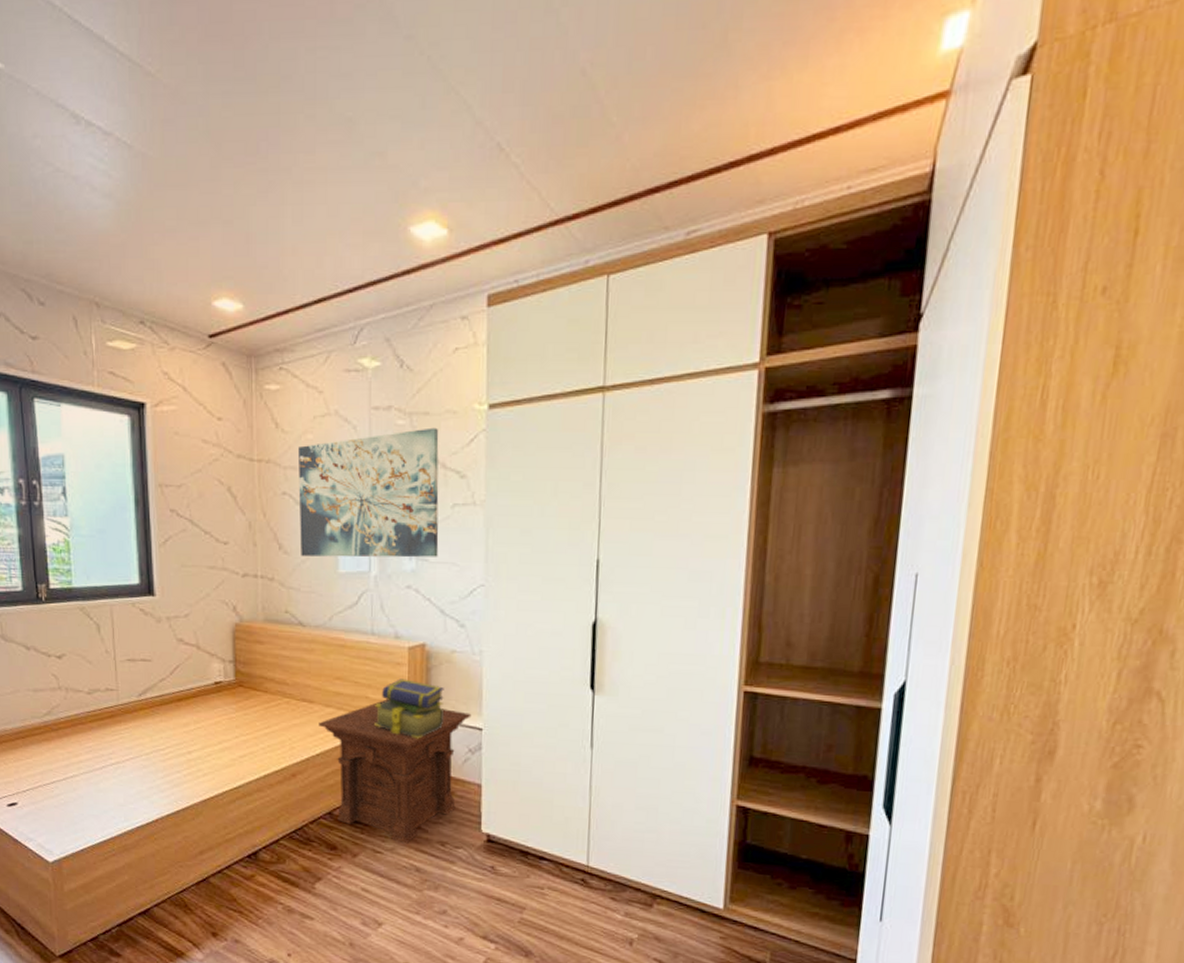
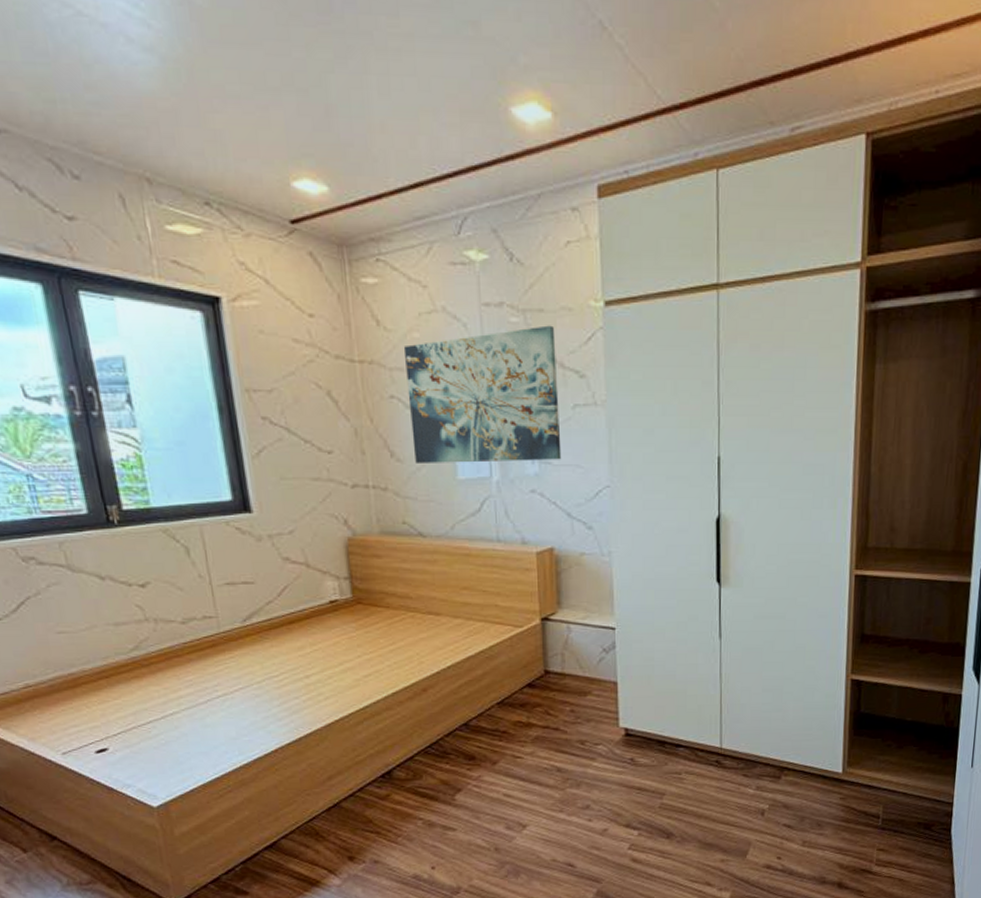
side table: present [318,699,472,844] -> none [447,605,604,747]
stack of books: present [375,678,444,739] -> none [505,584,576,643]

